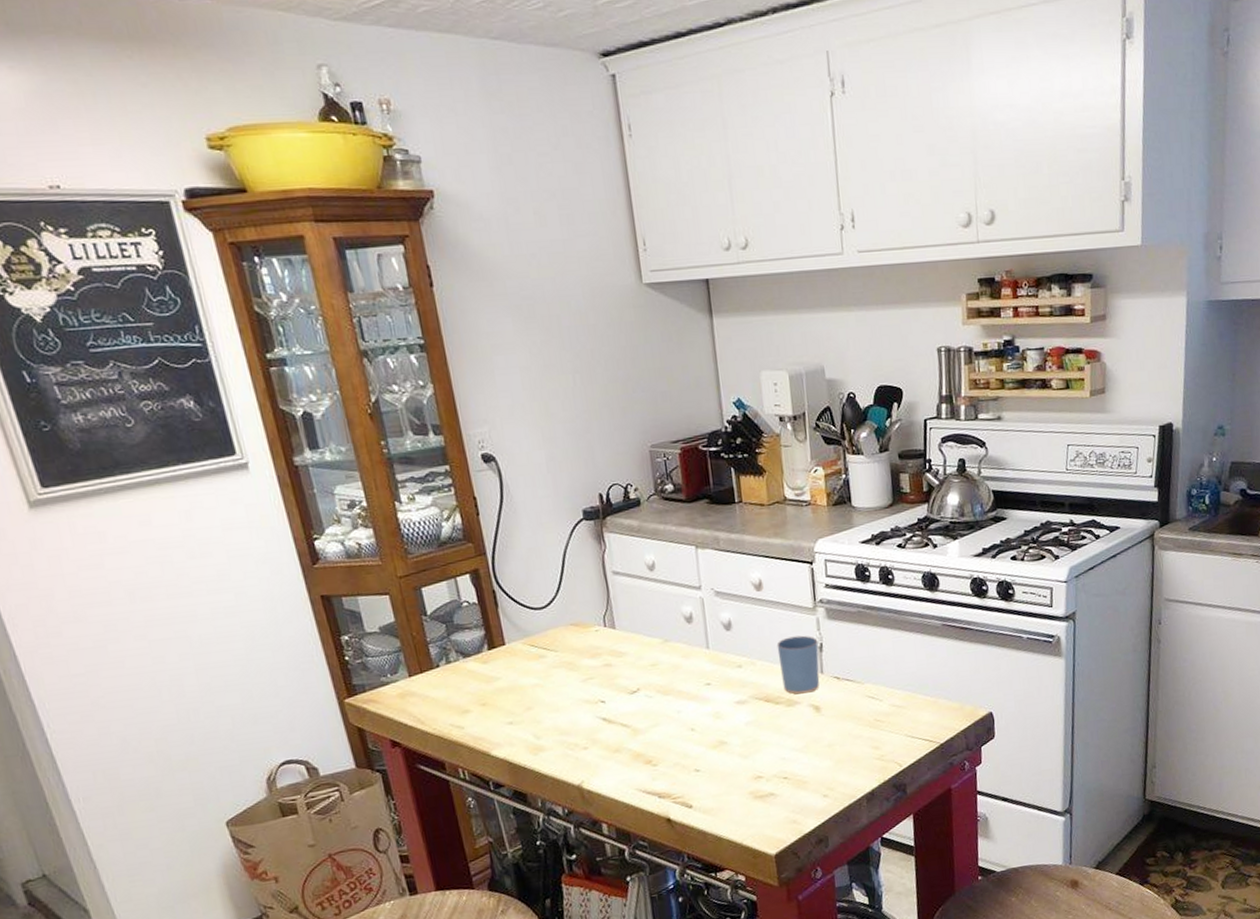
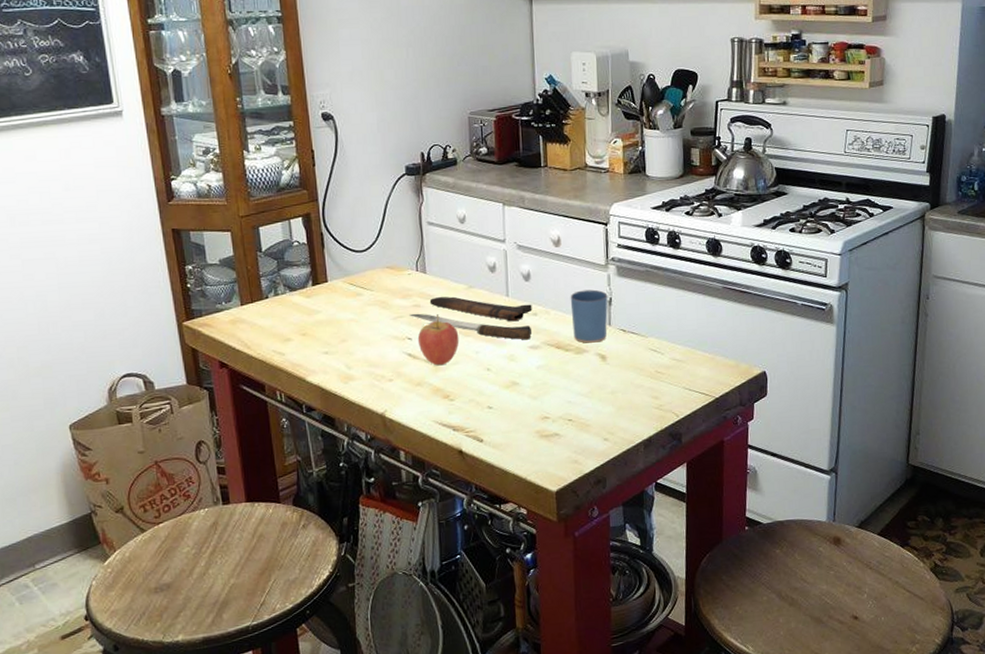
sheath knife: none [600,652,737,695] -> present [409,296,532,340]
fruit: none [611,673,658,730] -> present [417,314,459,366]

